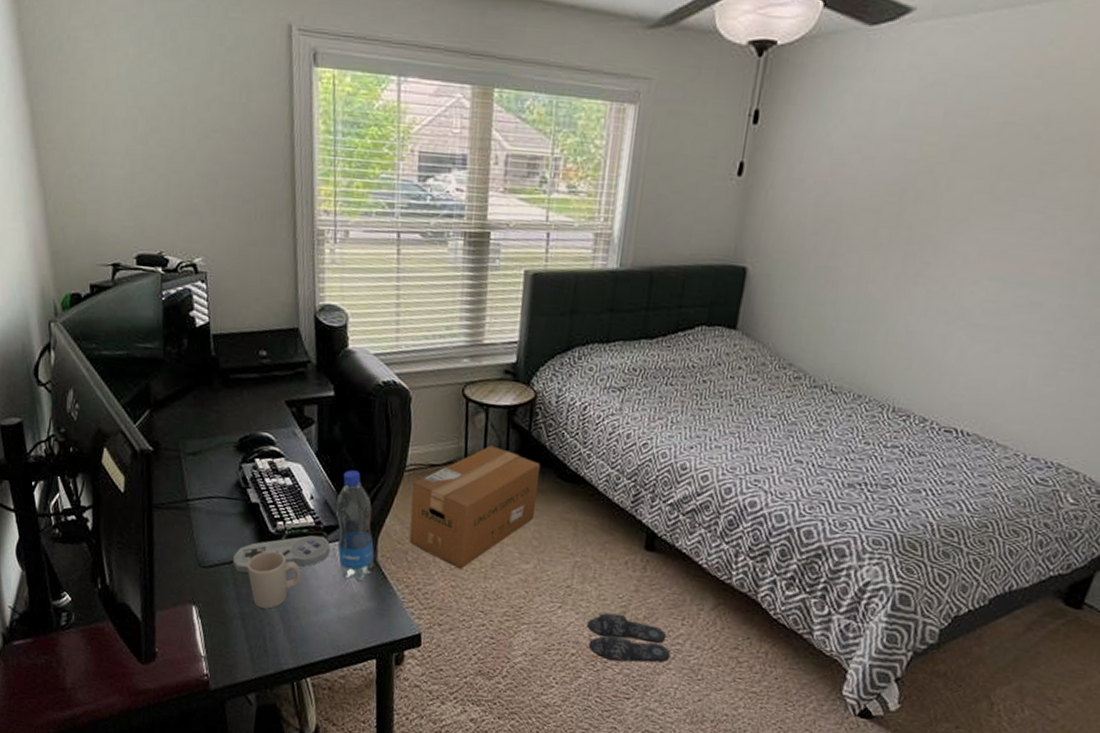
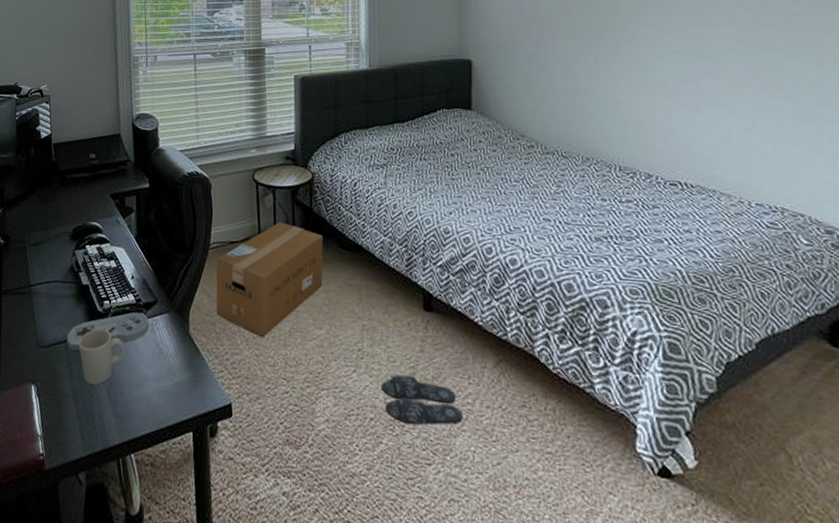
bottle: present [335,470,375,581] -> none [152,250,187,354]

